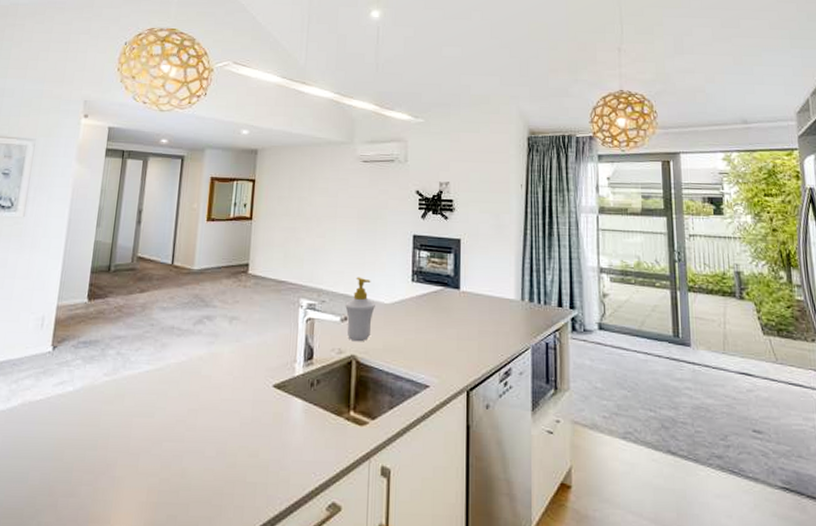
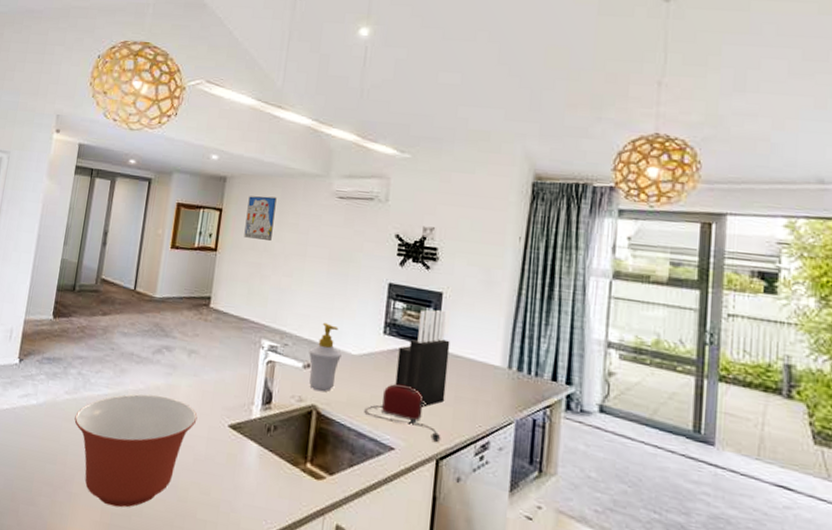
mixing bowl: none [115,365,242,484] -> present [74,394,198,508]
wall art: none [277,165,306,205] -> present [244,196,277,241]
toaster: none [400,325,470,376] -> present [364,383,441,443]
knife block: none [425,254,471,344] -> present [395,309,450,407]

